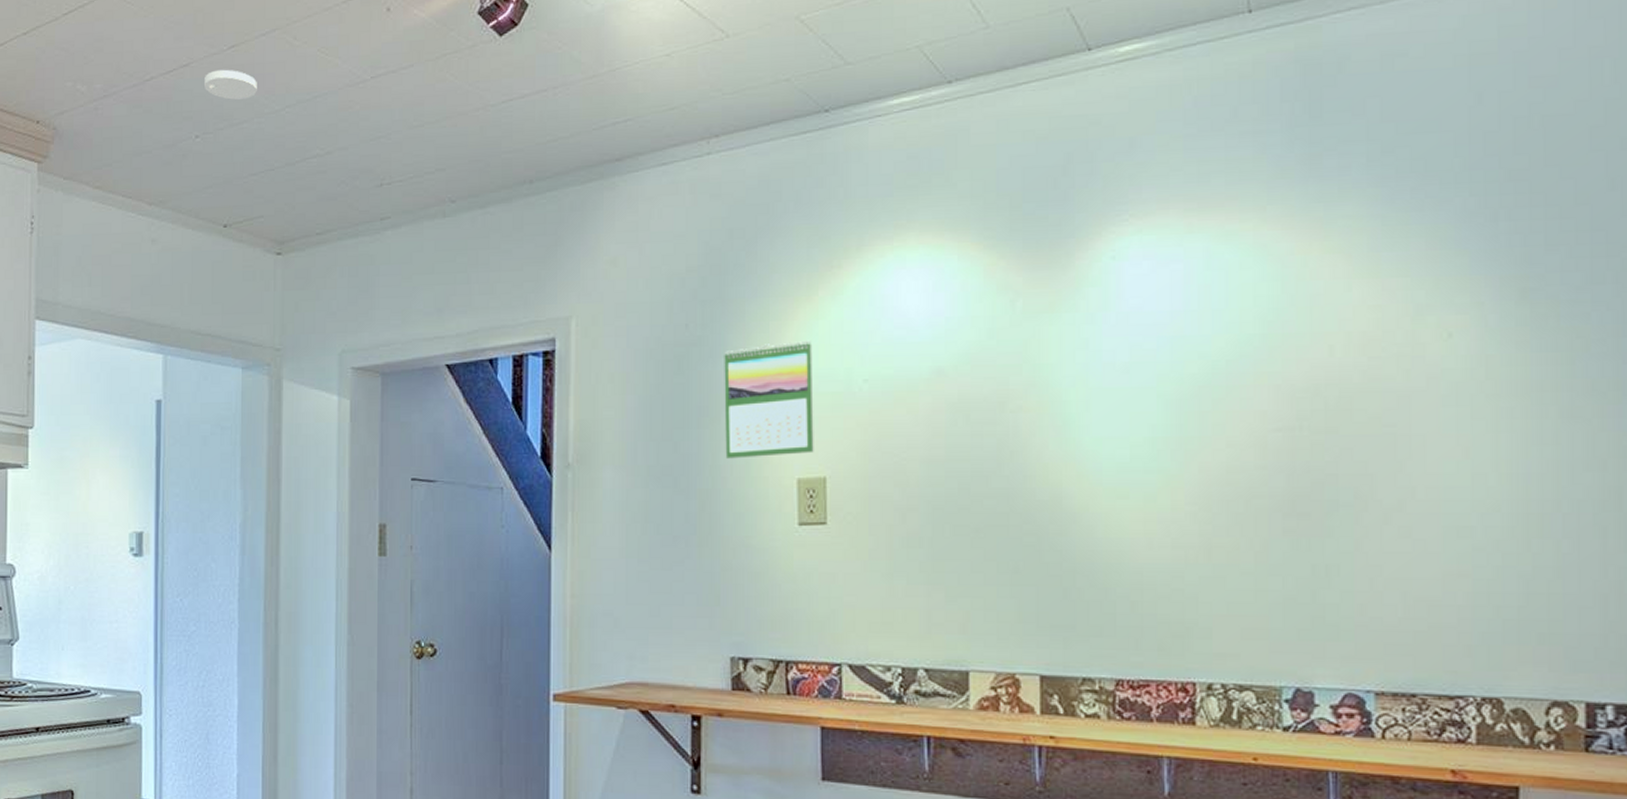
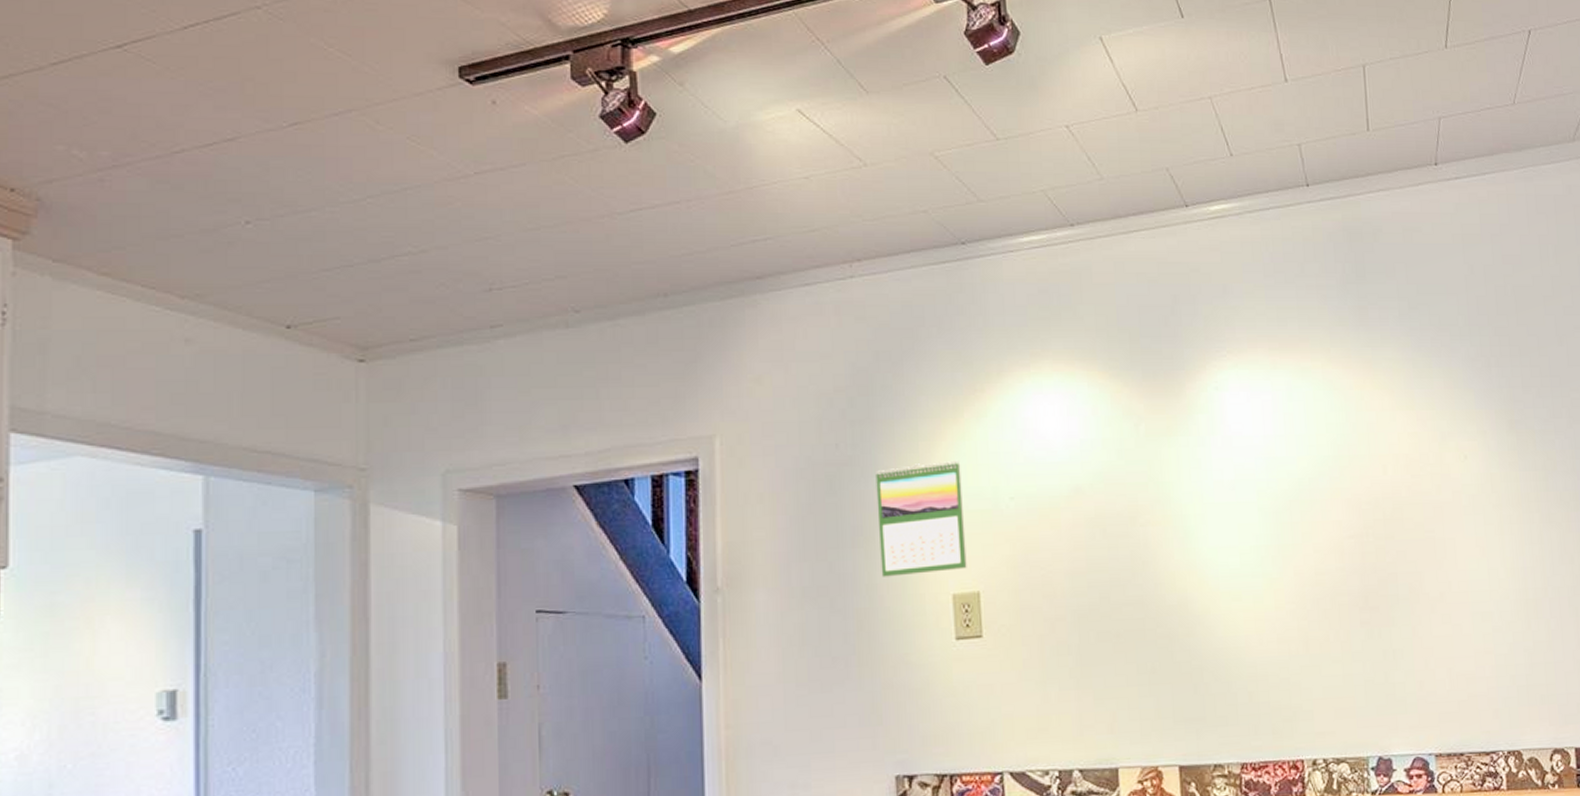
smoke detector: present [204,69,257,100] -> none [257,148,329,184]

